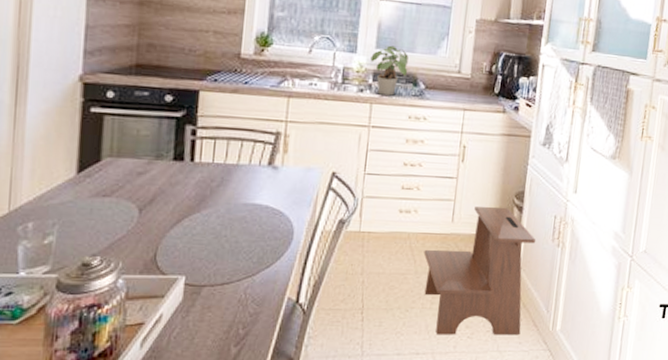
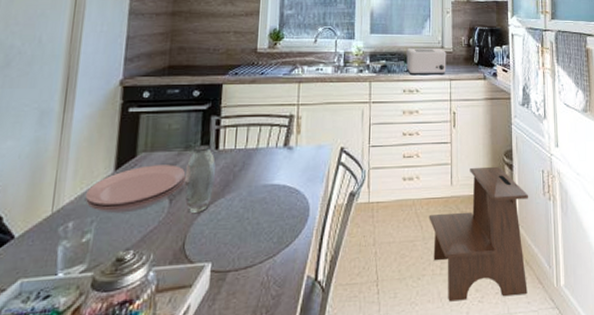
plate: none [44,171,157,219] -> present [85,164,186,214]
vase: none [156,154,191,225] -> present [184,144,216,213]
potted plant: present [370,45,408,96] -> none [367,30,398,73]
toaster: none [414,70,463,104] -> present [406,48,446,76]

